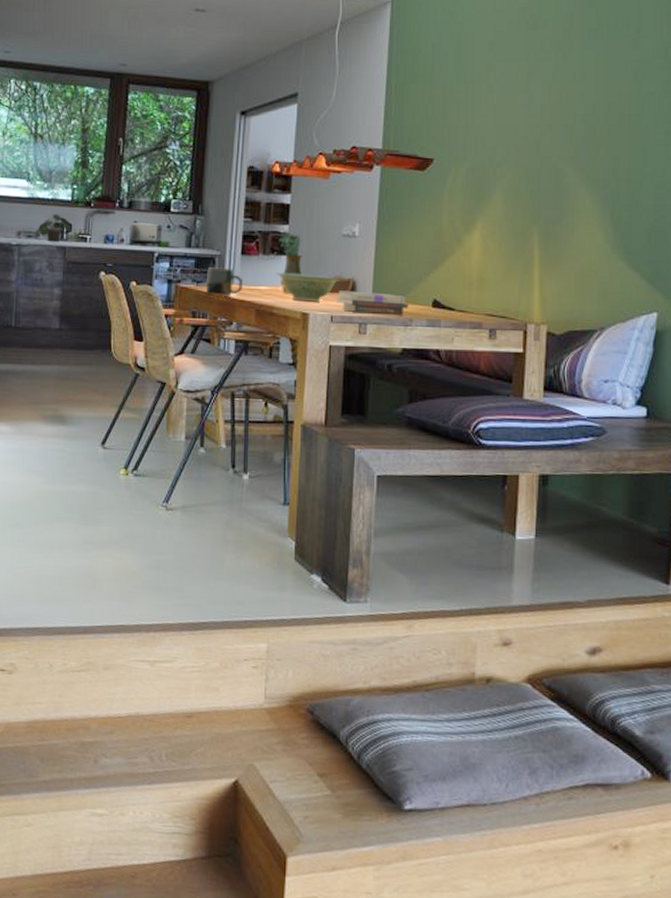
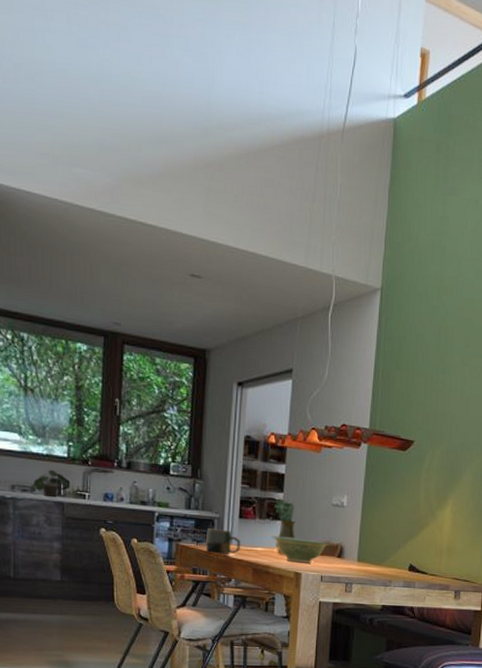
toaster: present [131,223,163,245] -> none [130,483,163,505]
books: present [337,290,409,316] -> none [326,554,389,577]

